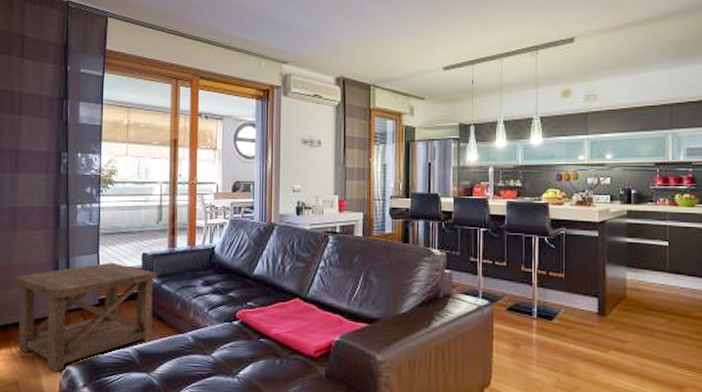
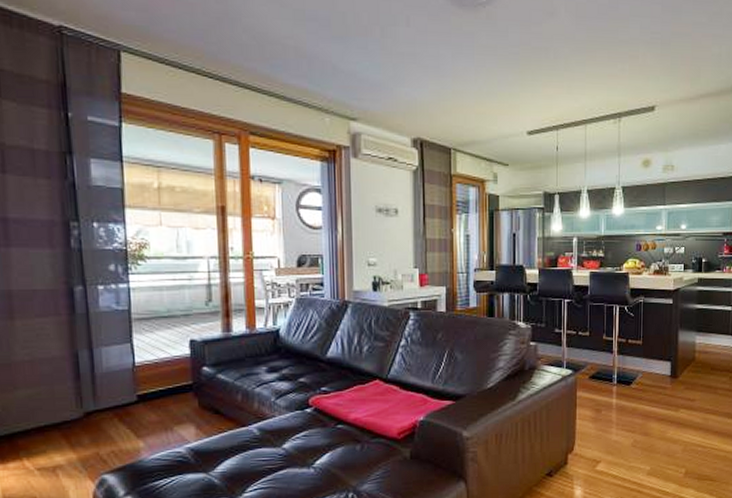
side table: present [14,262,157,373] -> none [17,352,210,483]

